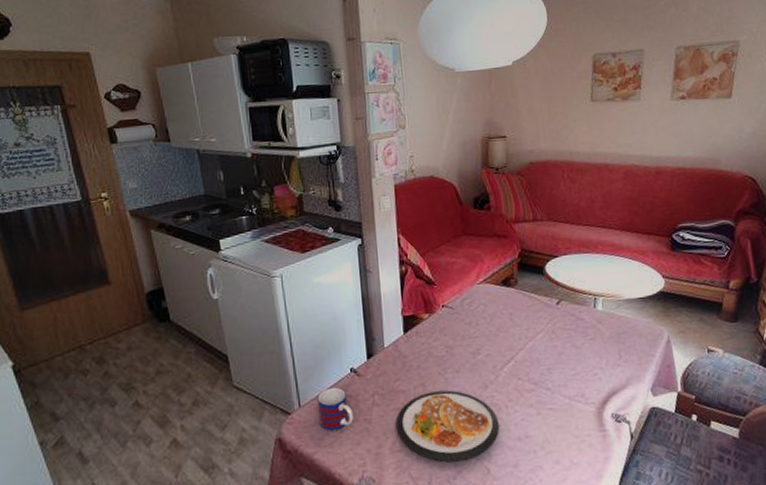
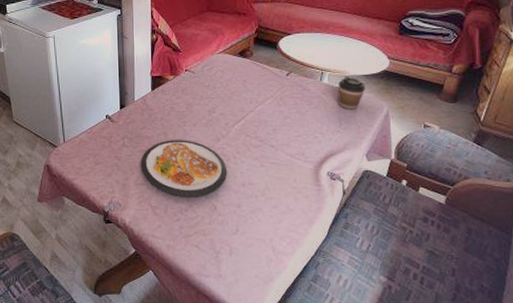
mug: present [317,387,354,431] -> none [78,129,107,163]
coffee cup: none [613,299,643,339] -> present [337,75,366,110]

